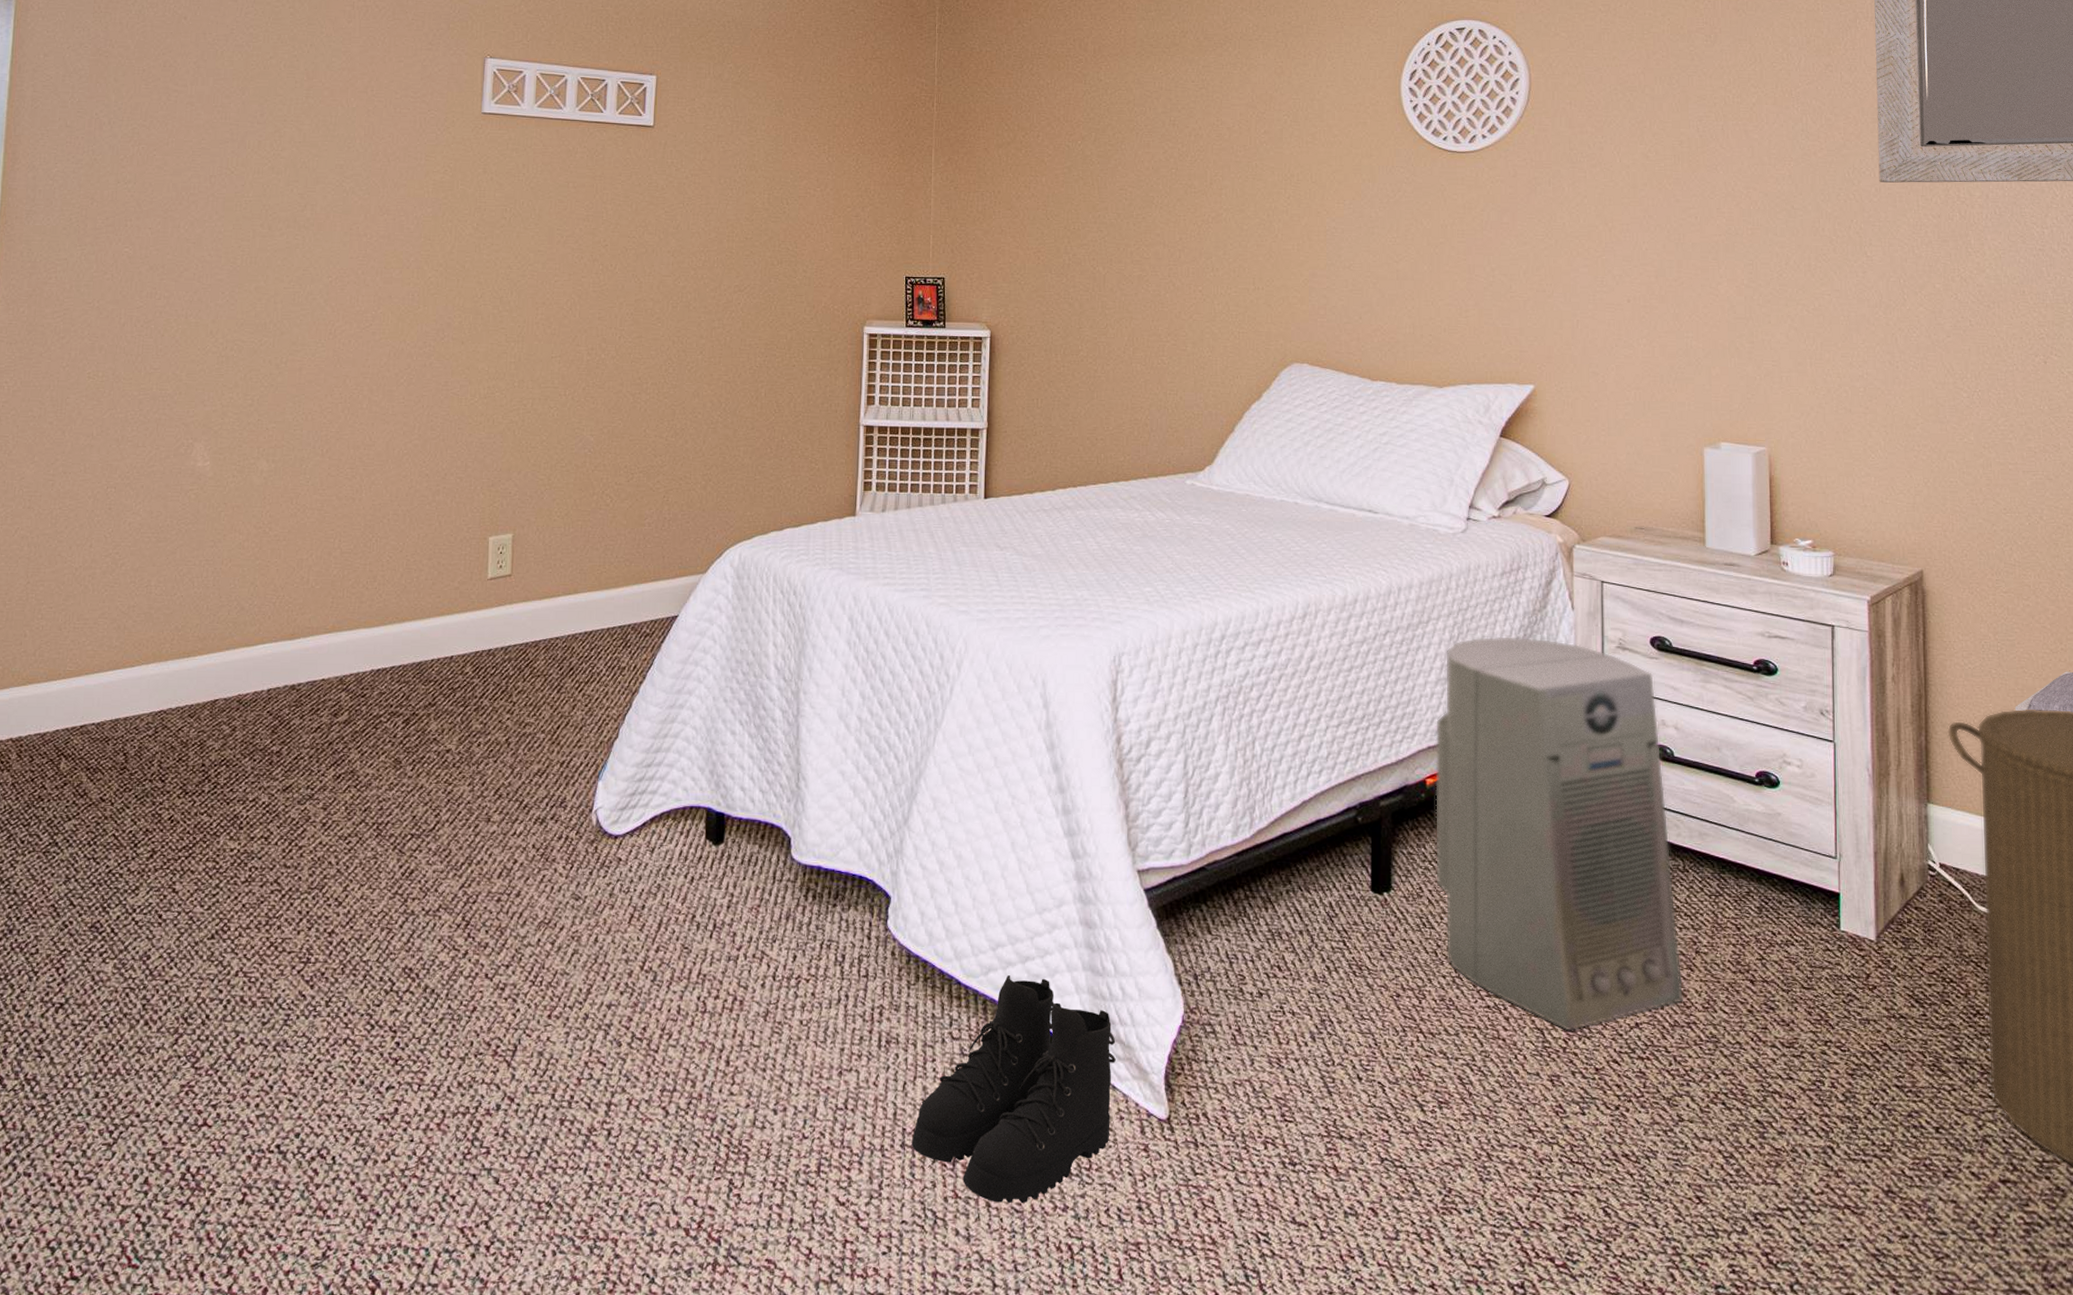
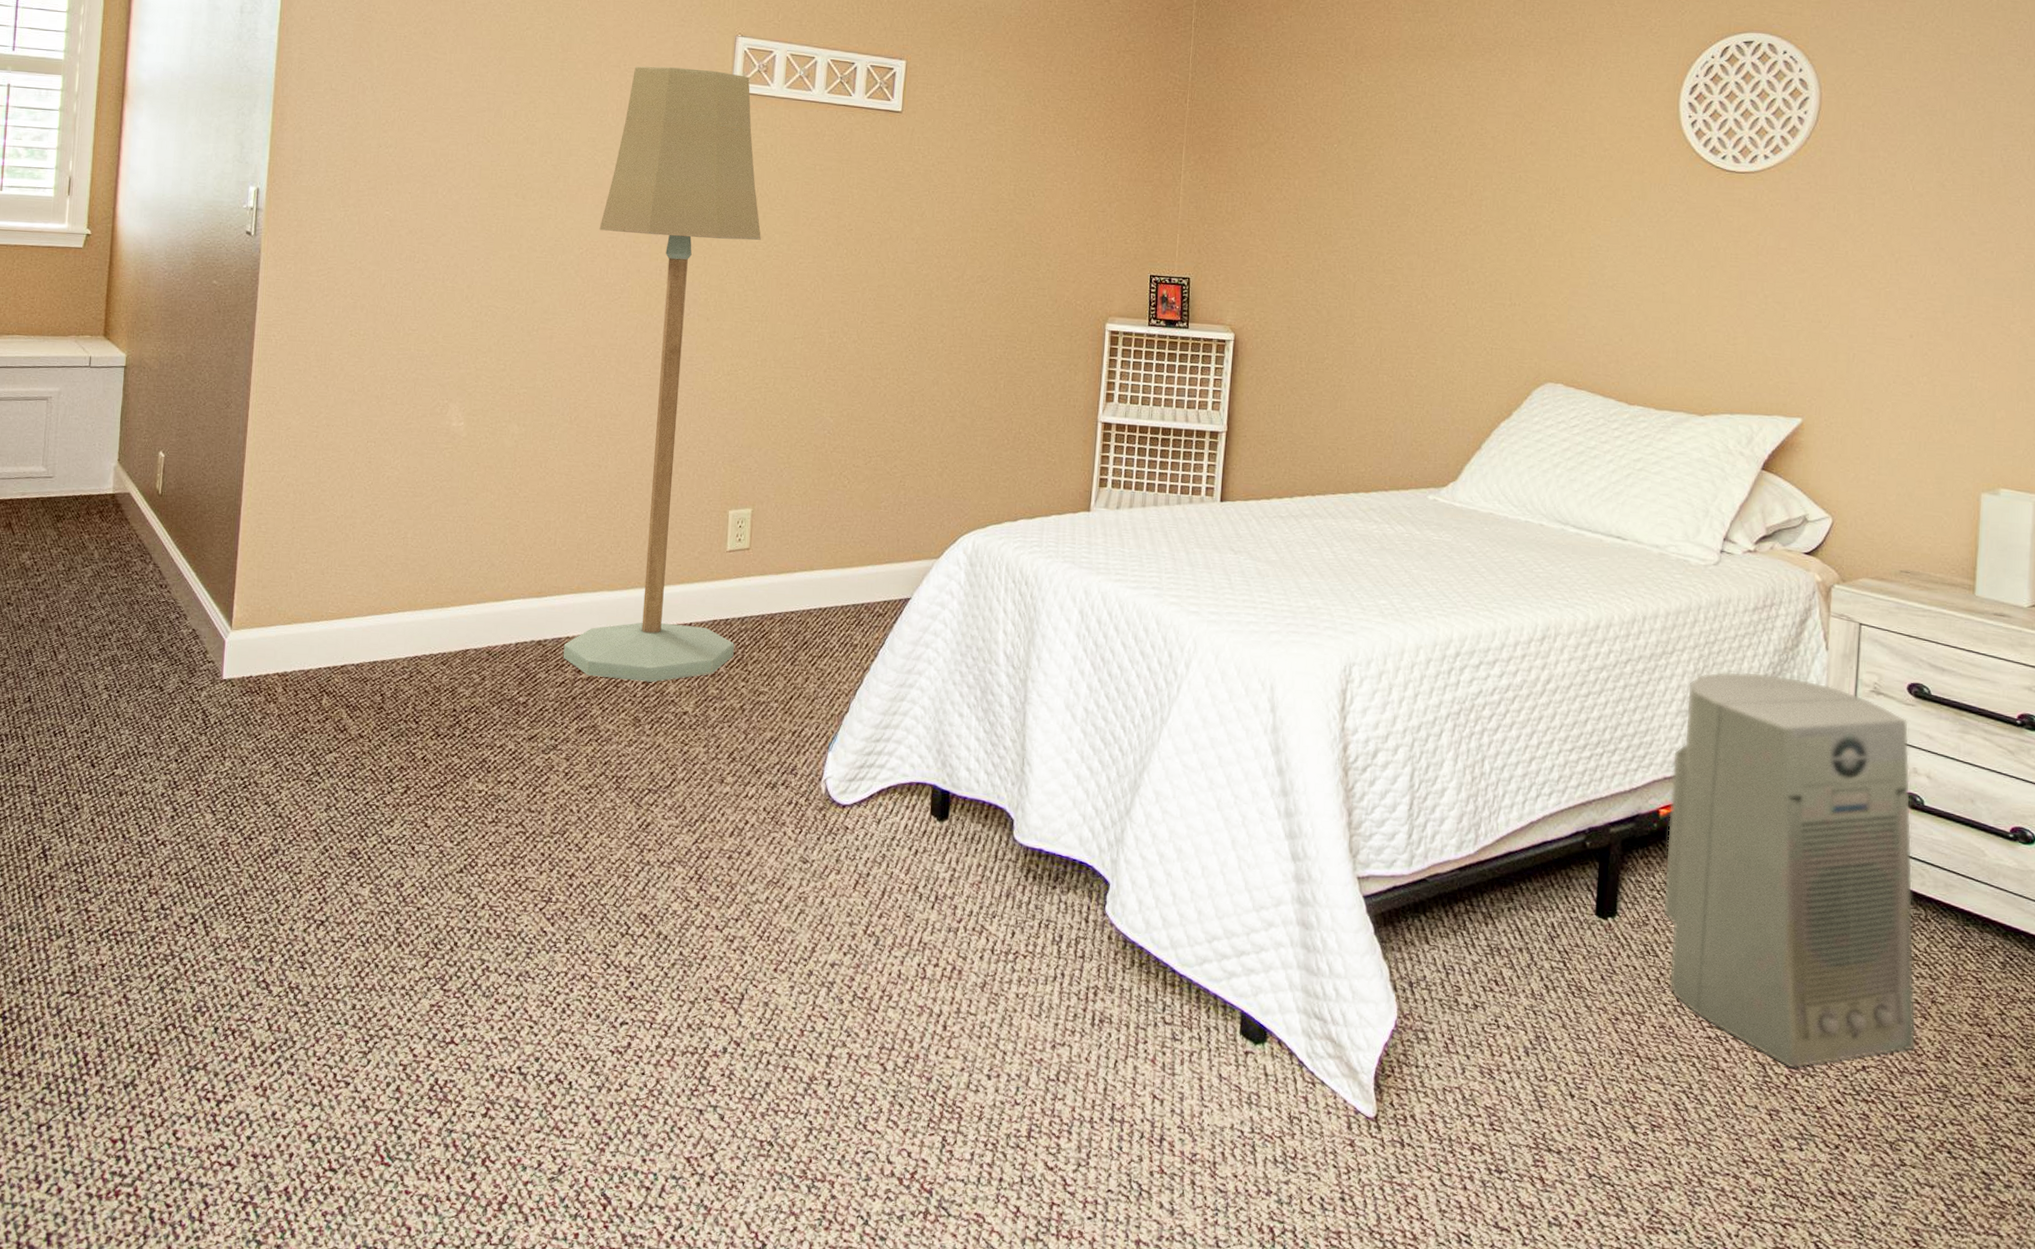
floor lamp: none [318,91,515,721] -> present [563,66,761,682]
boots: present [911,975,1116,1203] -> none [1120,968,1327,1184]

